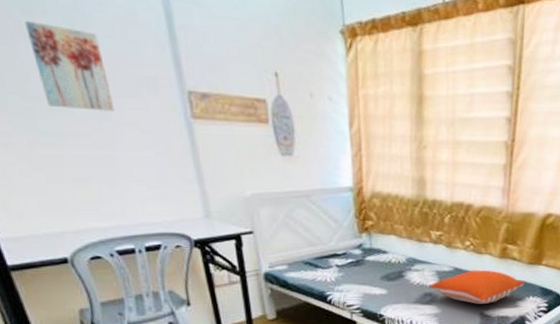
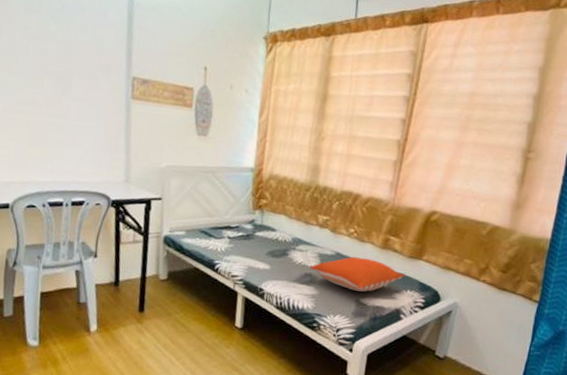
wall art: present [25,20,115,111] -> none [24,17,74,89]

